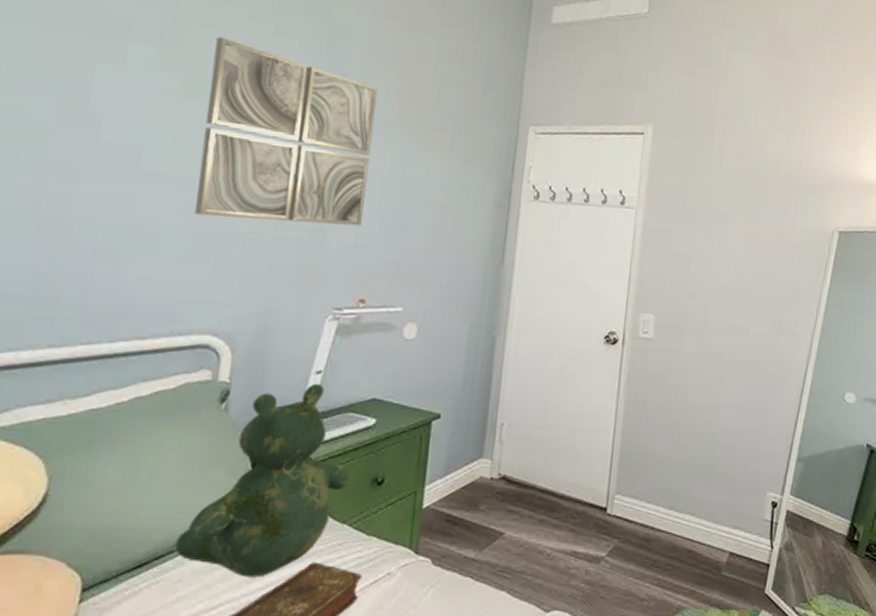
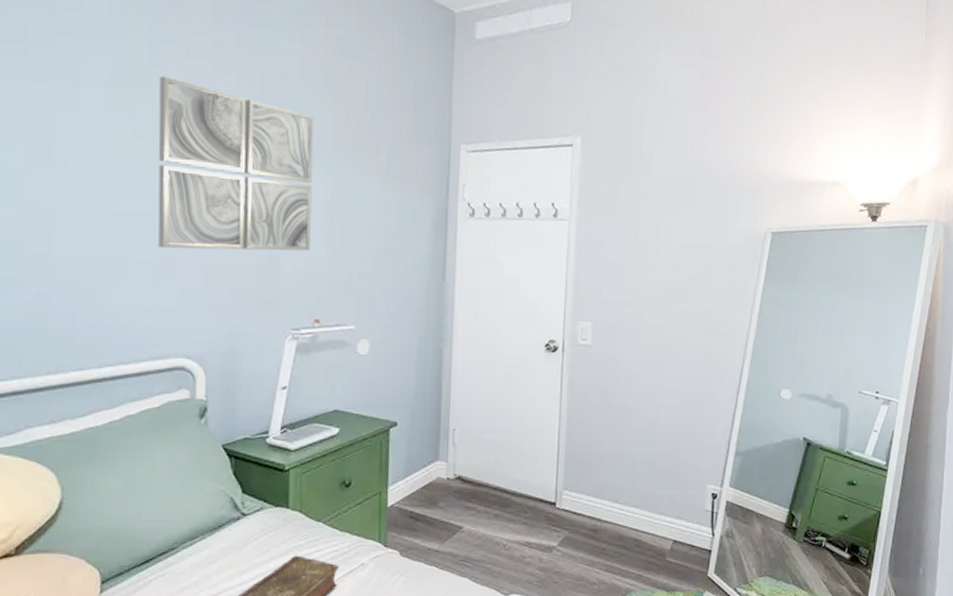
teddy bear: present [175,383,350,577] -> none [175,398,321,569]

